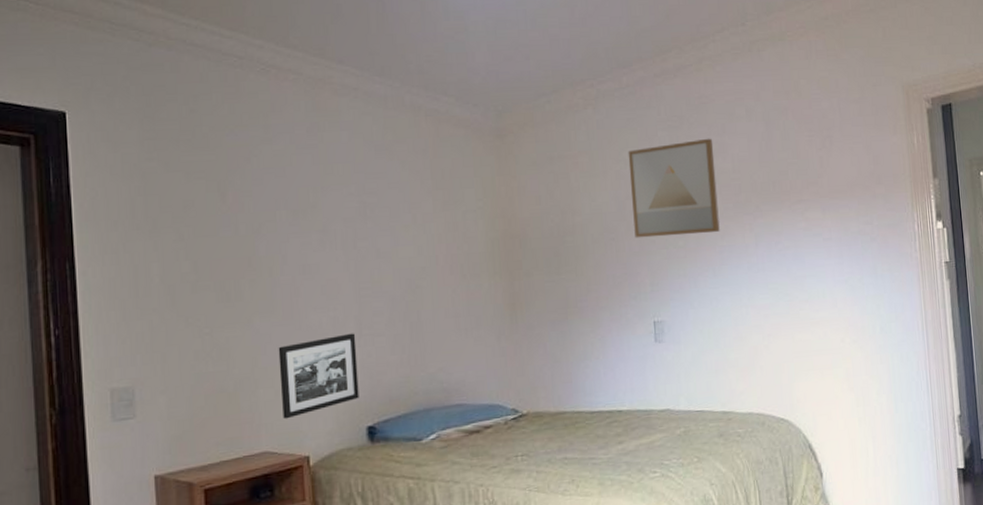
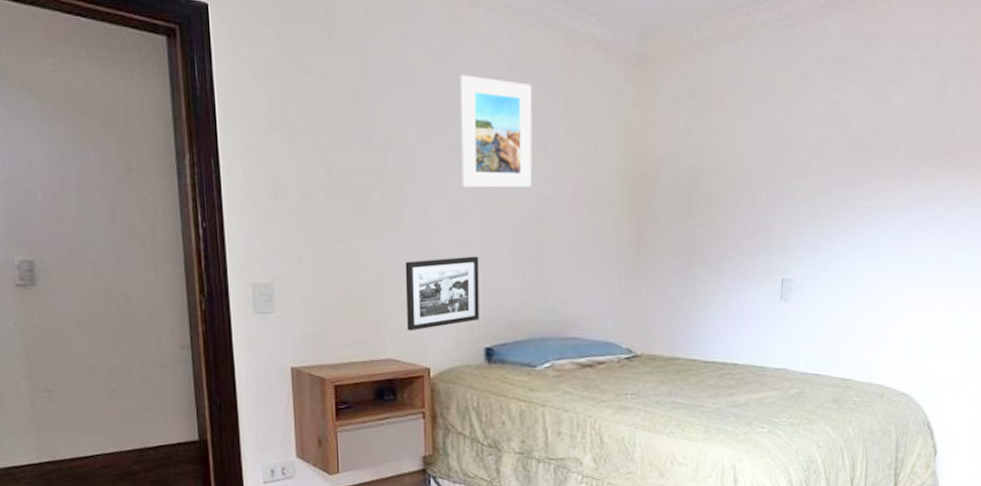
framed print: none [326,159,404,266] -> present [459,74,532,188]
wall art: present [628,138,720,239] -> none [774,84,877,192]

